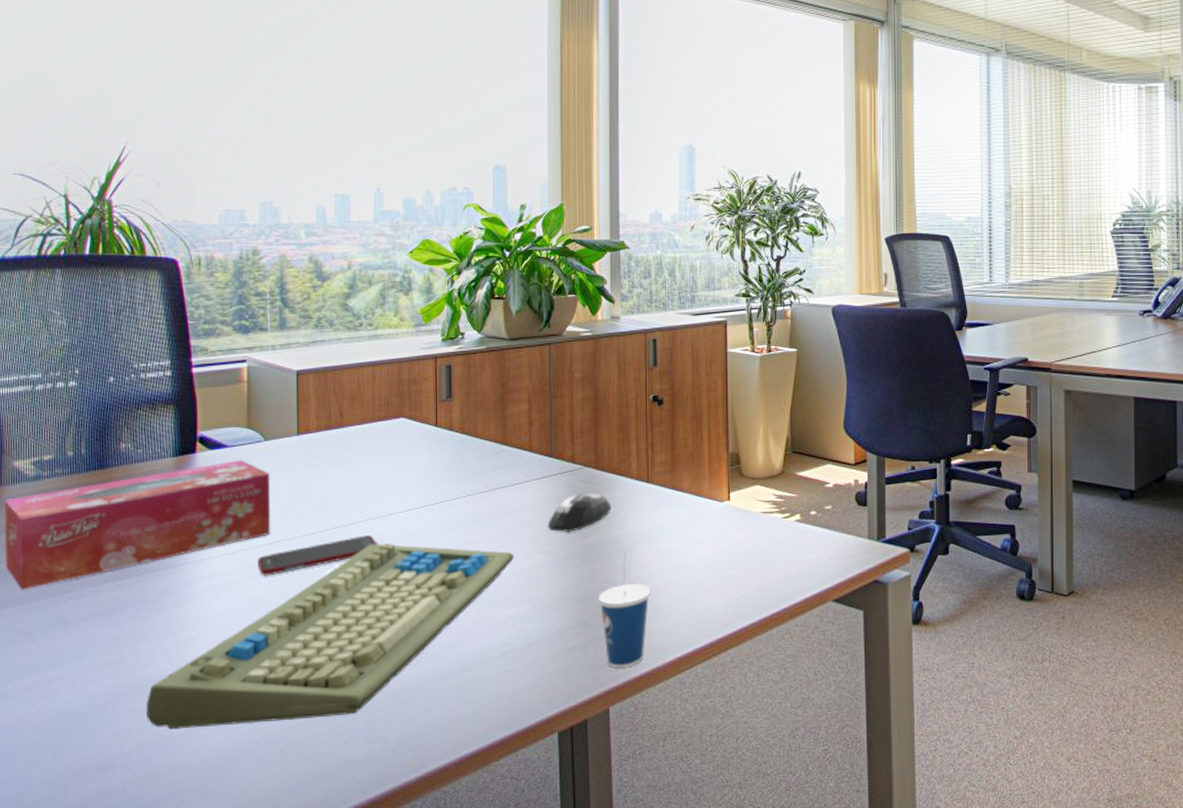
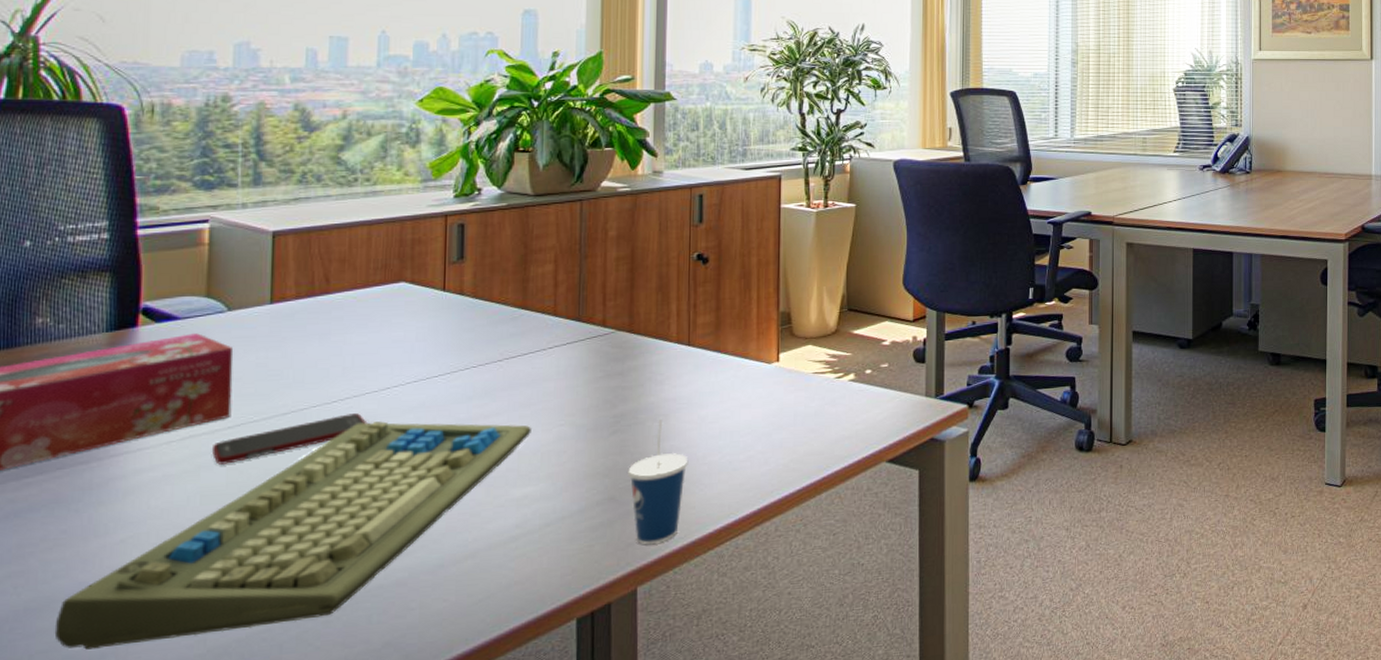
mouse: present [547,492,612,532] -> none [572,357,647,402]

